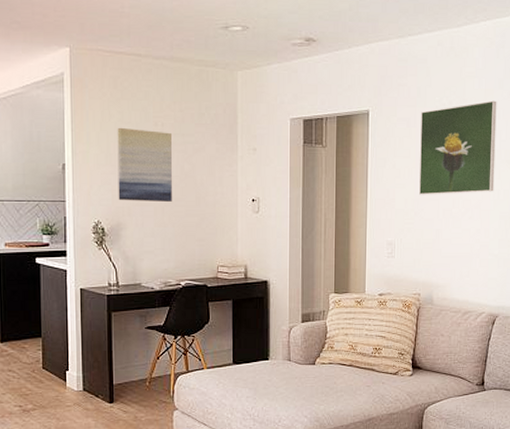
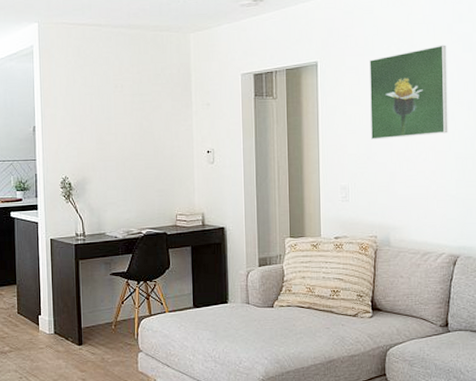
wall art: present [117,127,172,202] -> none [81,91,132,158]

